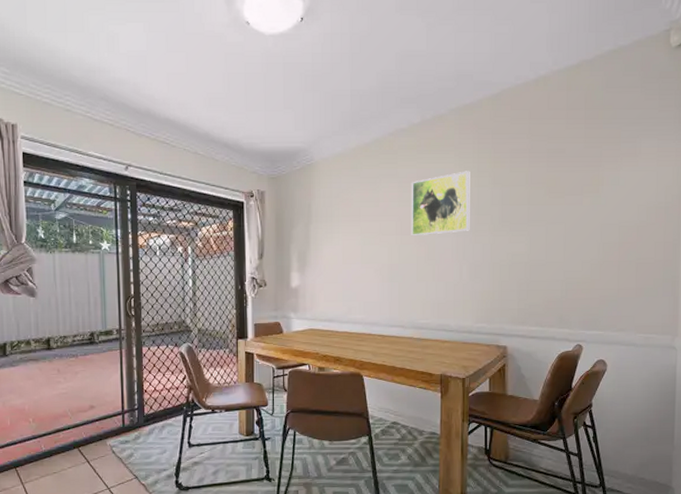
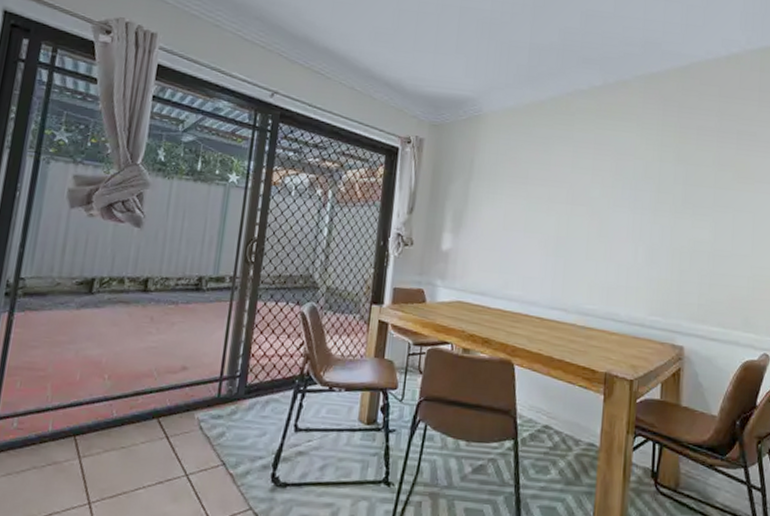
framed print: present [411,171,470,236] -> none [583,143,653,209]

